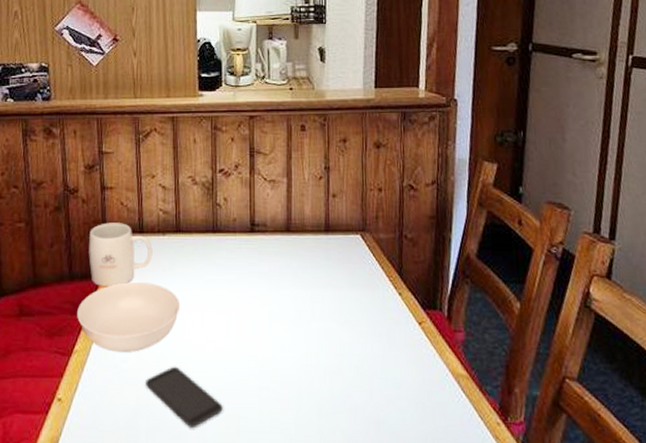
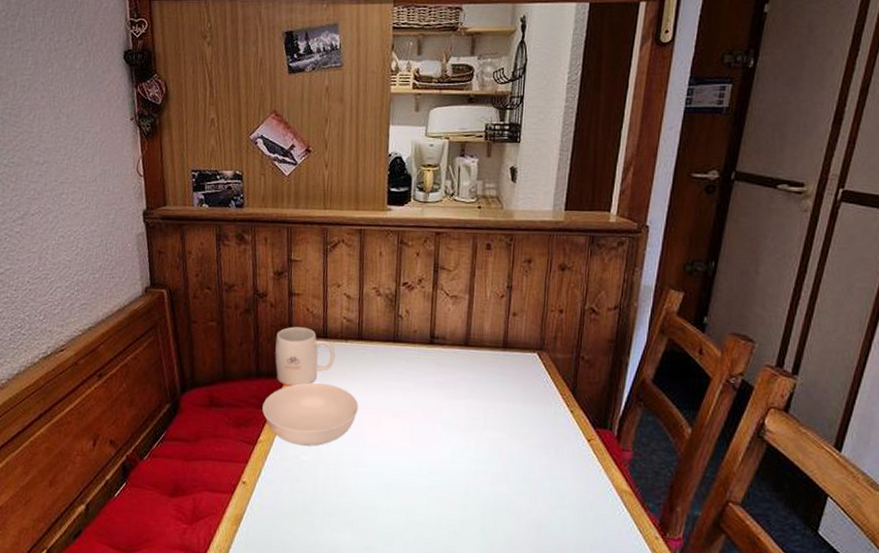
mobile phone: present [146,366,223,427] -> none [323,461,394,517]

